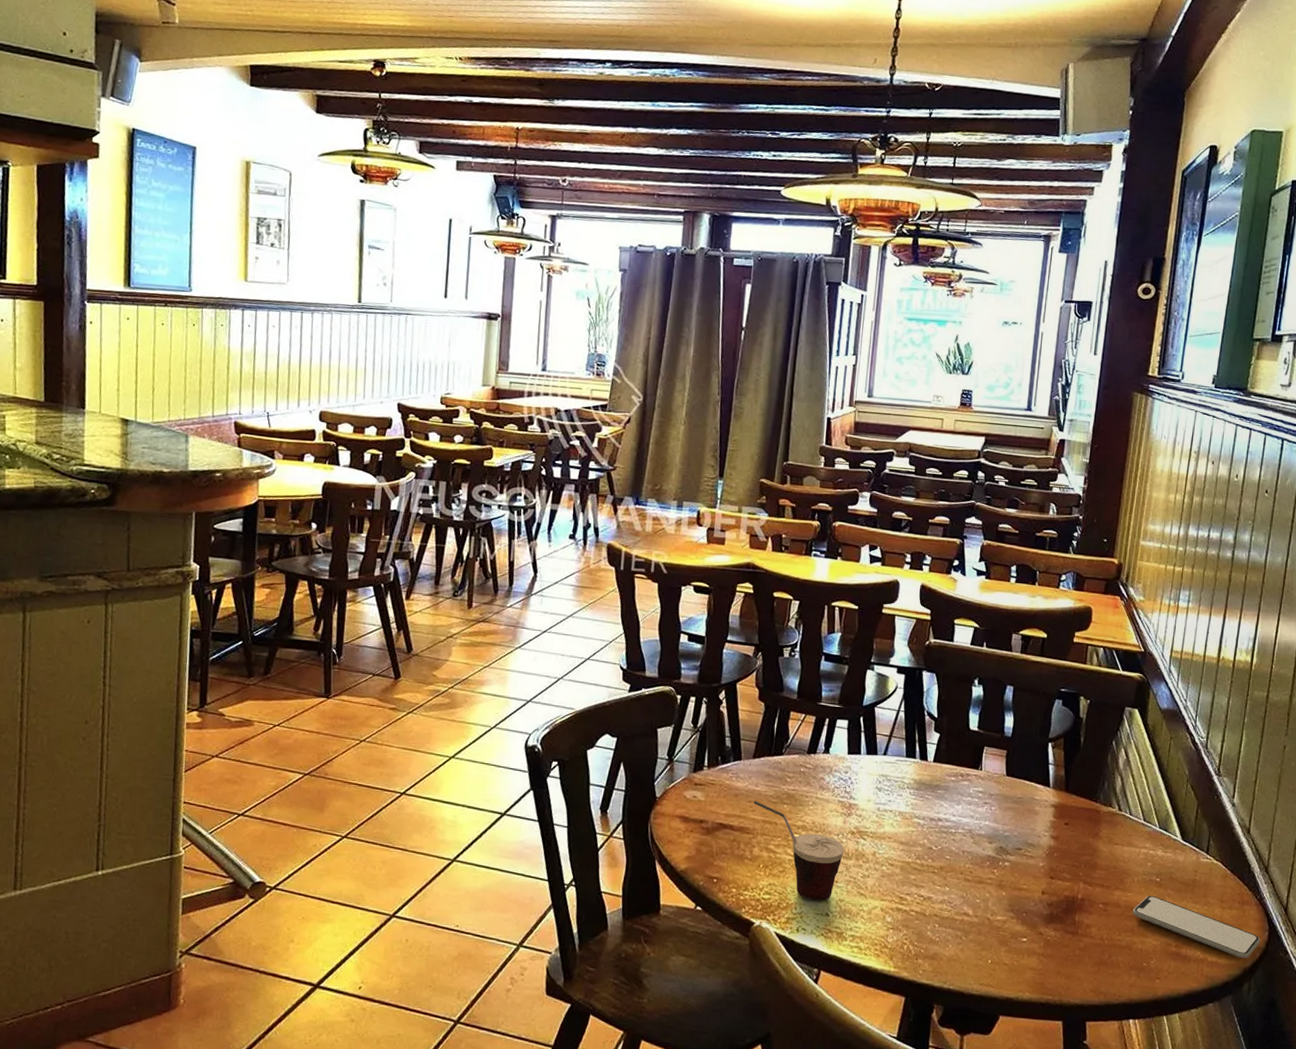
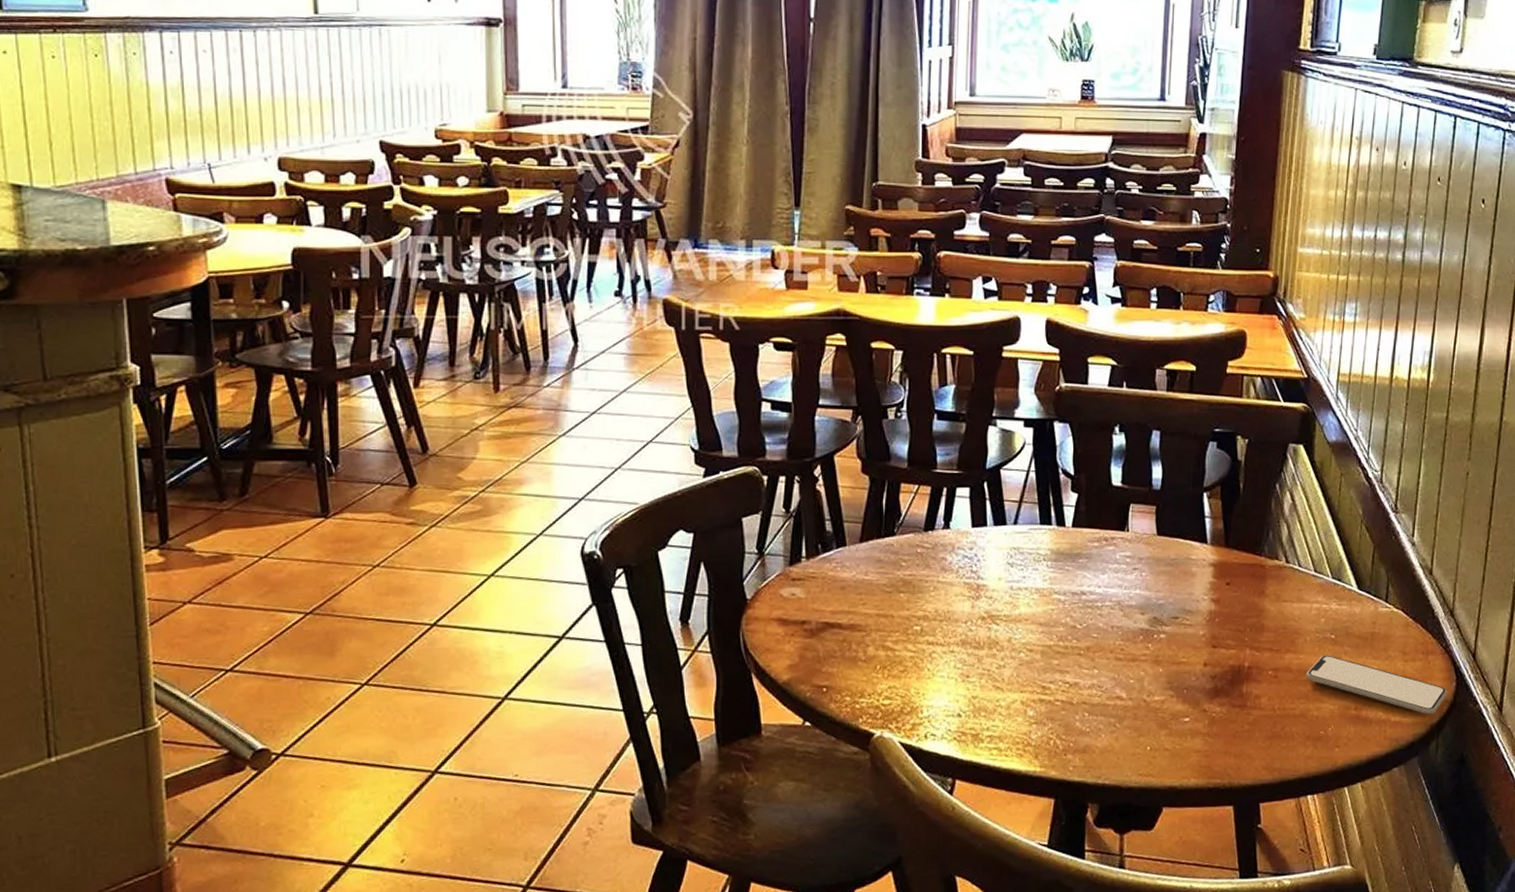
cup: present [753,801,845,901] -> none [863,592,975,701]

